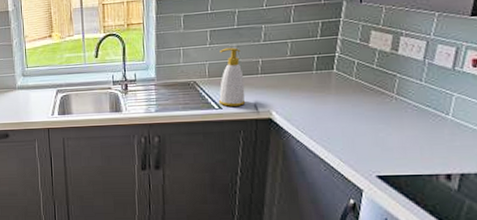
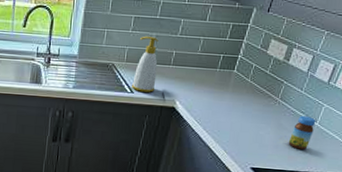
jar: none [417,110,448,149] -> present [288,116,316,150]

